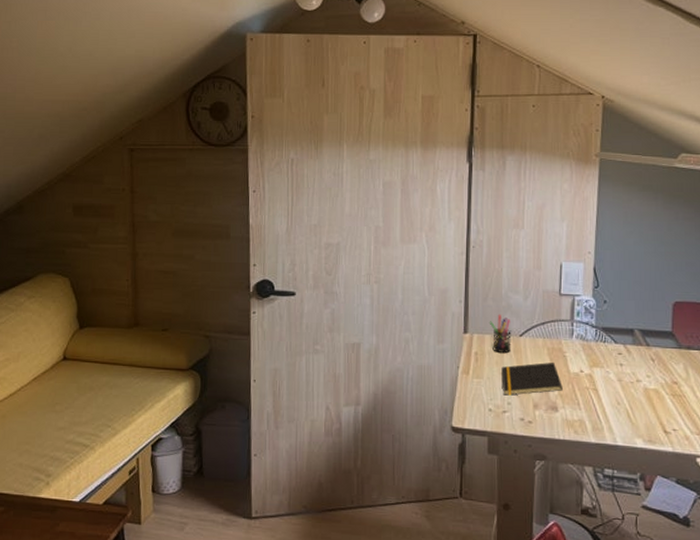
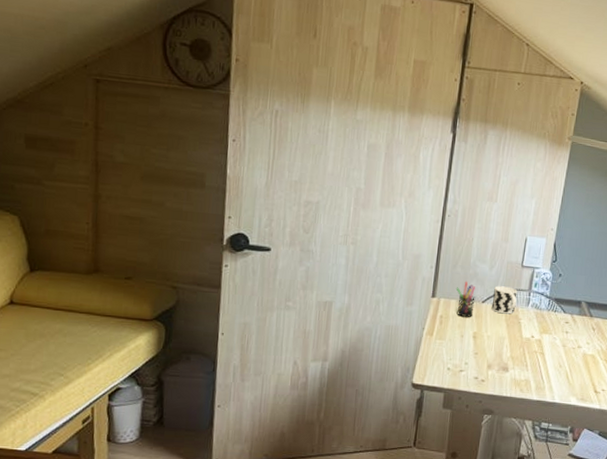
notepad: present [501,362,563,396] -> none [462,327,515,356]
cup: none [530,317,558,348] -> present [491,286,518,314]

